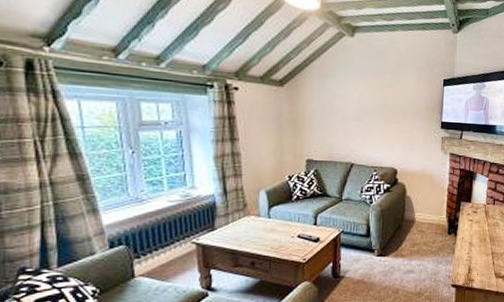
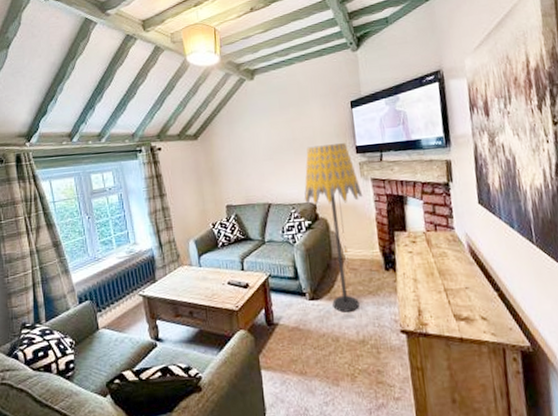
floor lamp: none [386,115,440,268] -> present [304,142,363,313]

